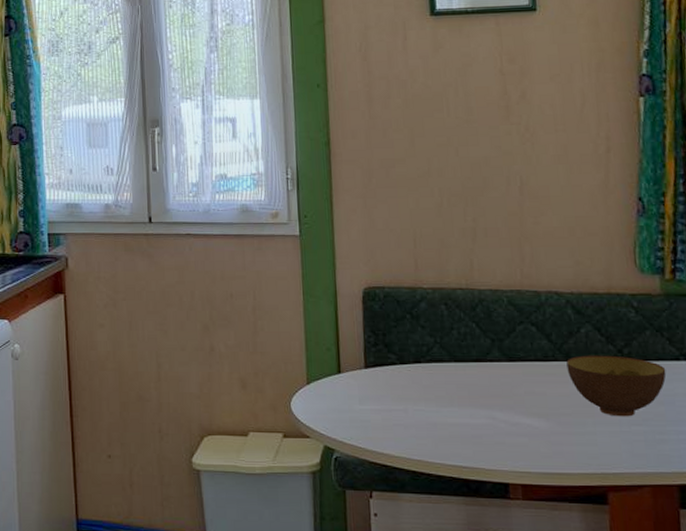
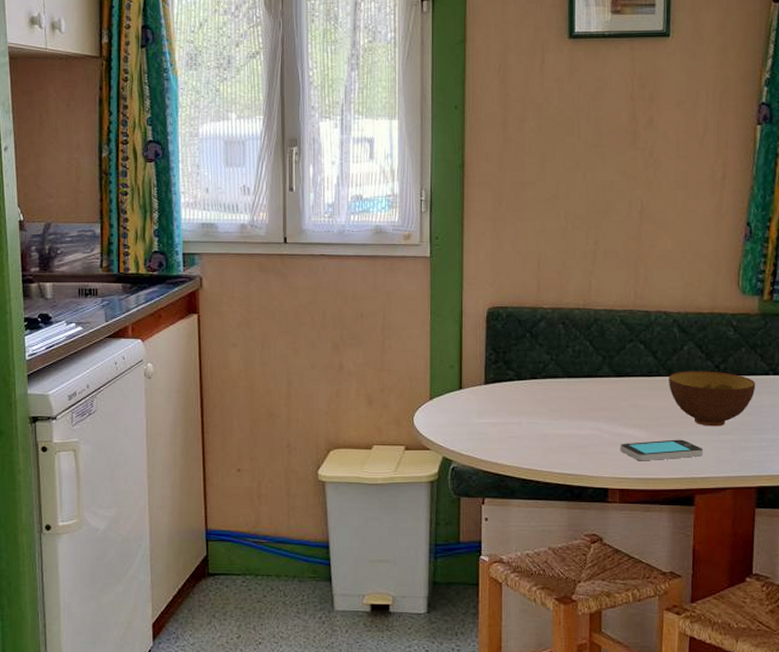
smartphone: none [518,430,614,454] -> present [620,439,704,461]

